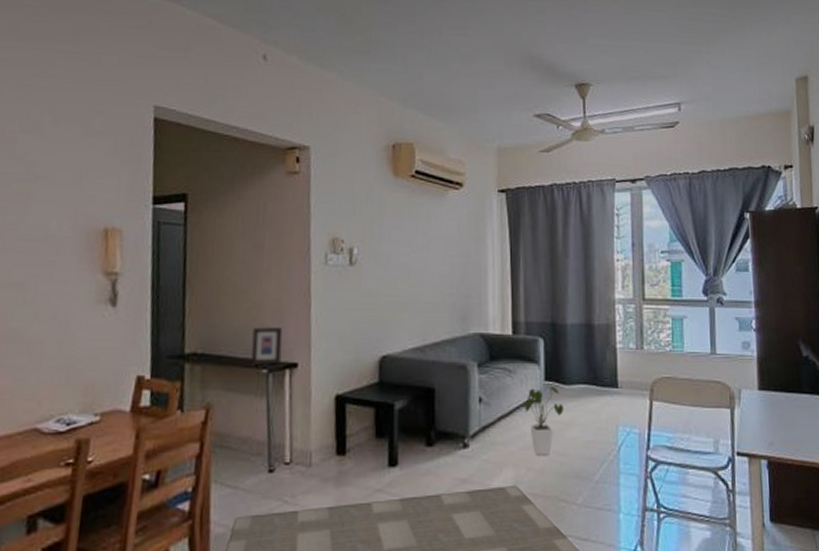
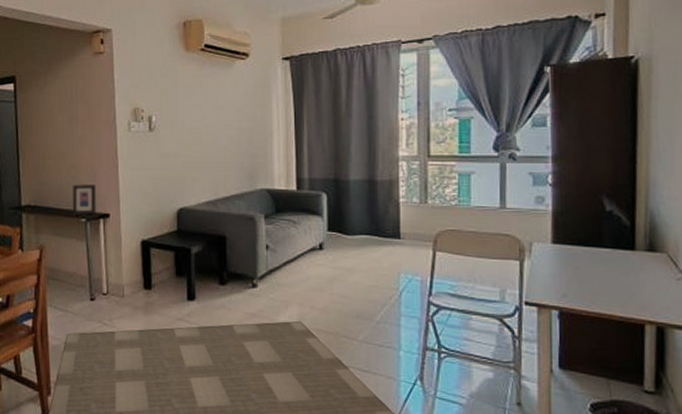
house plant: present [522,385,565,455] -> none [306,235,347,297]

